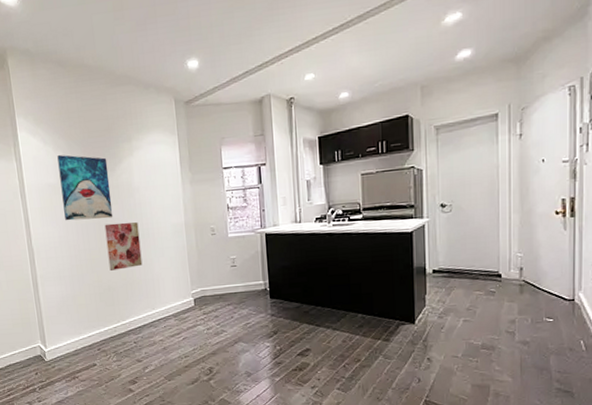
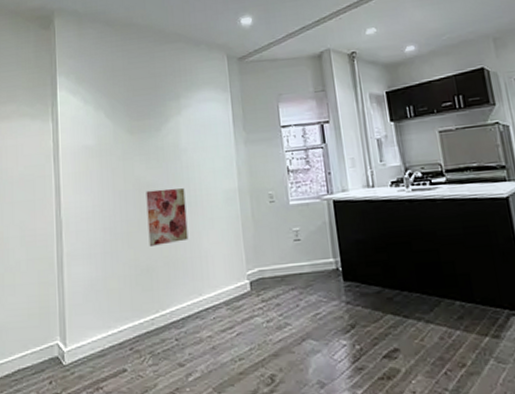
wall art: present [57,154,113,221] -> none [98,114,157,188]

